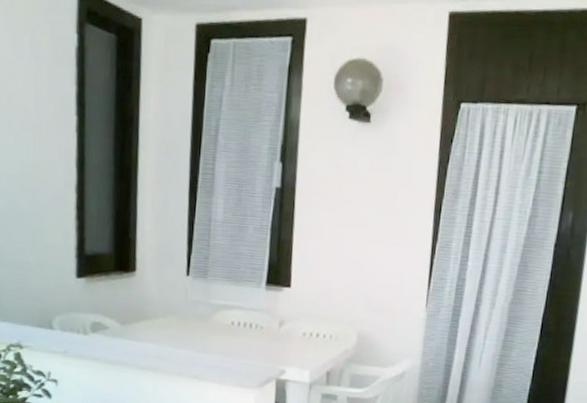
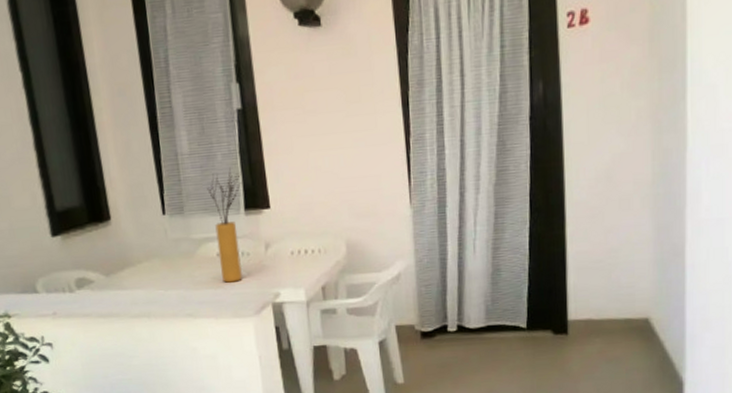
vase: none [232,242,269,353] -> present [207,168,243,283]

